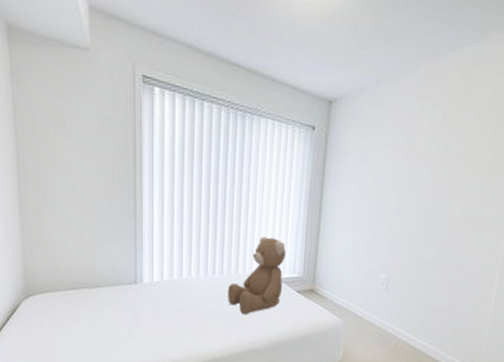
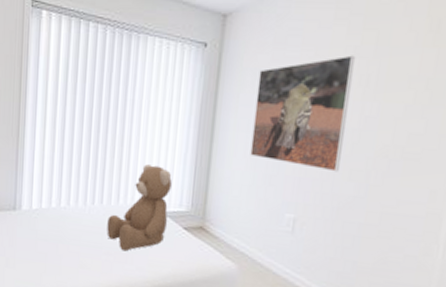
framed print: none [352,141,437,239] -> present [250,55,356,172]

